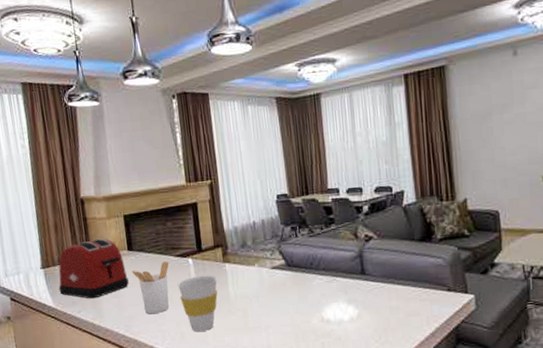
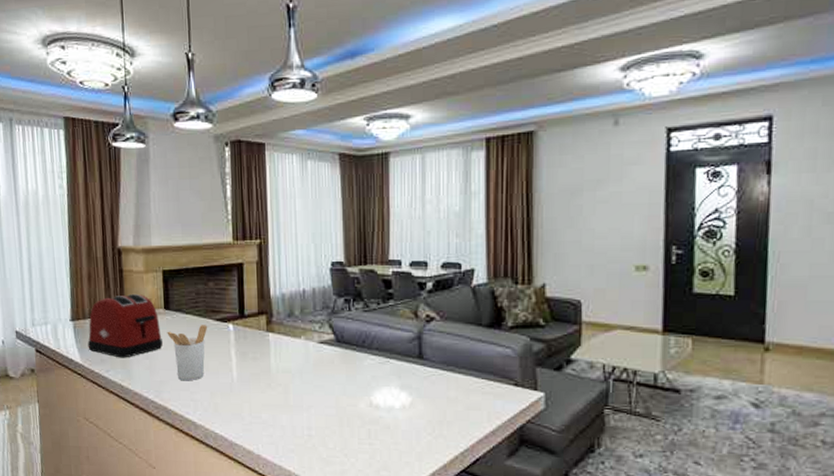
cup: present [177,275,218,332] -> none [214,344,259,406]

